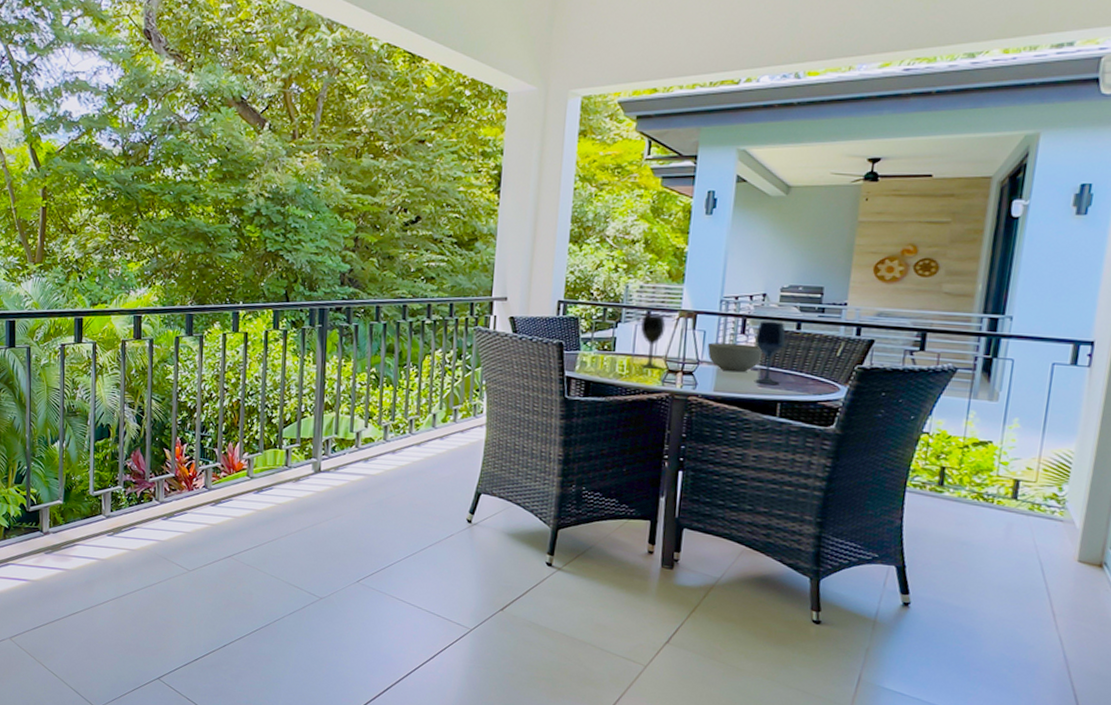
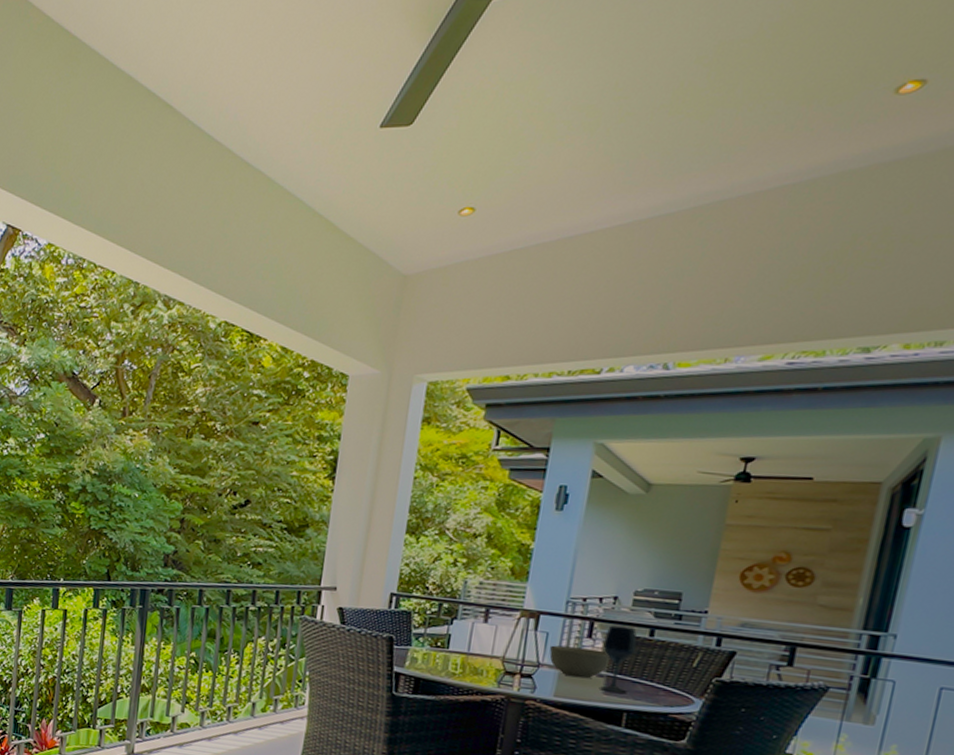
wine glass: present [639,313,666,369] -> none [474,611,506,670]

